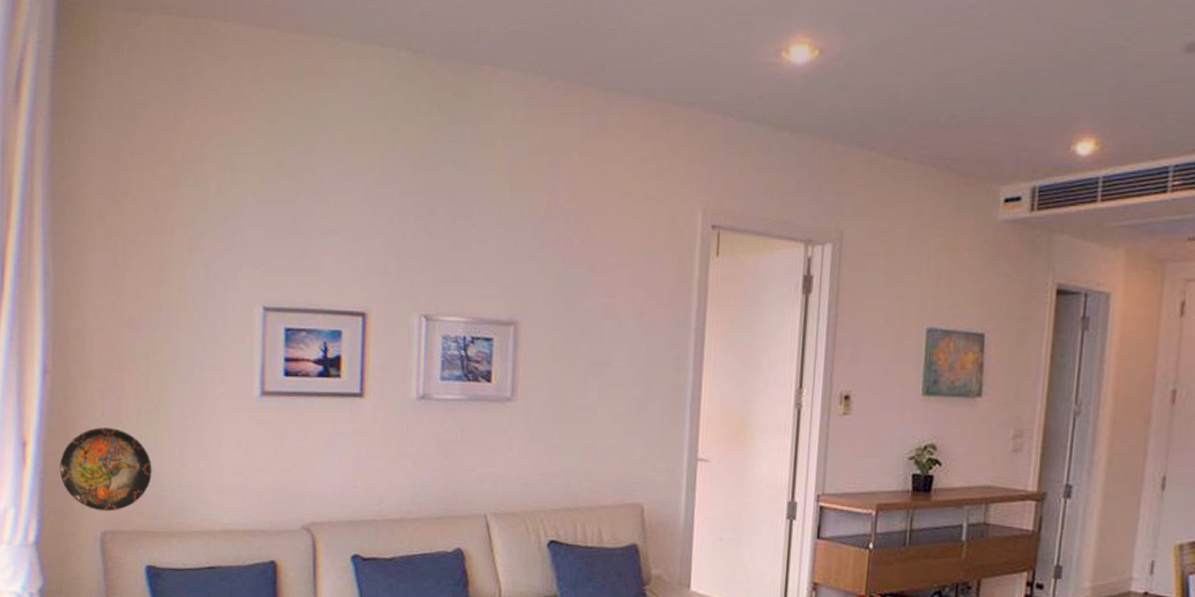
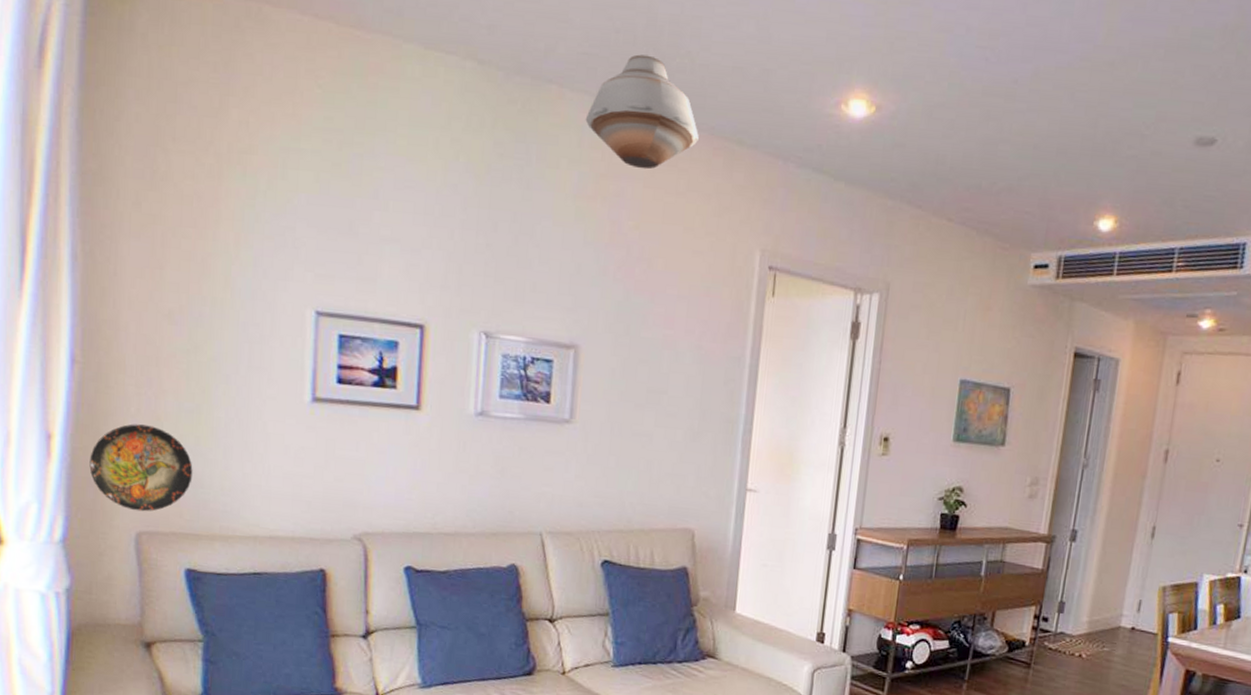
ceiling light: none [518,25,634,139] -> present [585,54,699,170]

